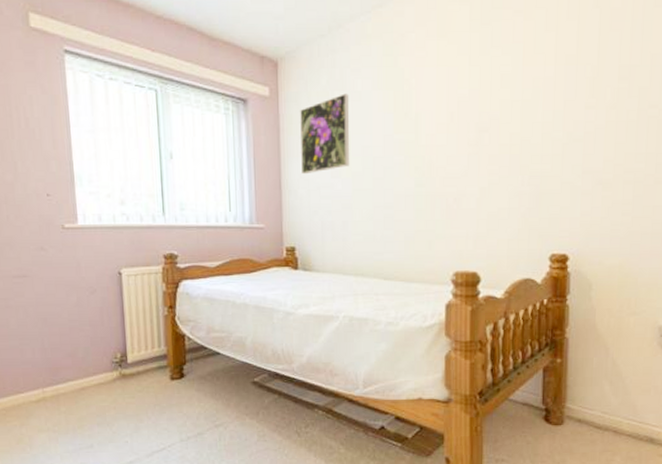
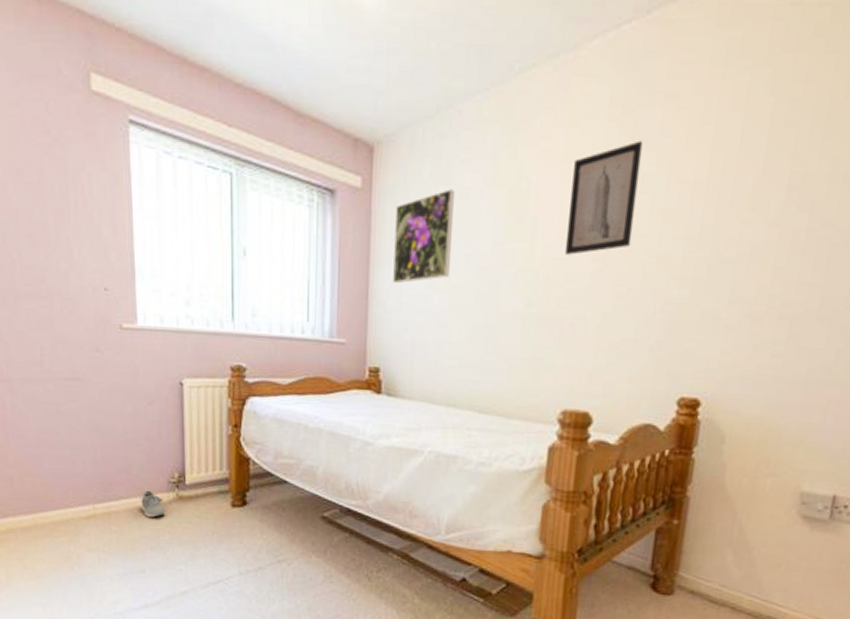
shoe: none [86,371,111,396] -> present [140,490,166,517]
wall art: none [445,47,500,142] -> present [565,140,643,255]

